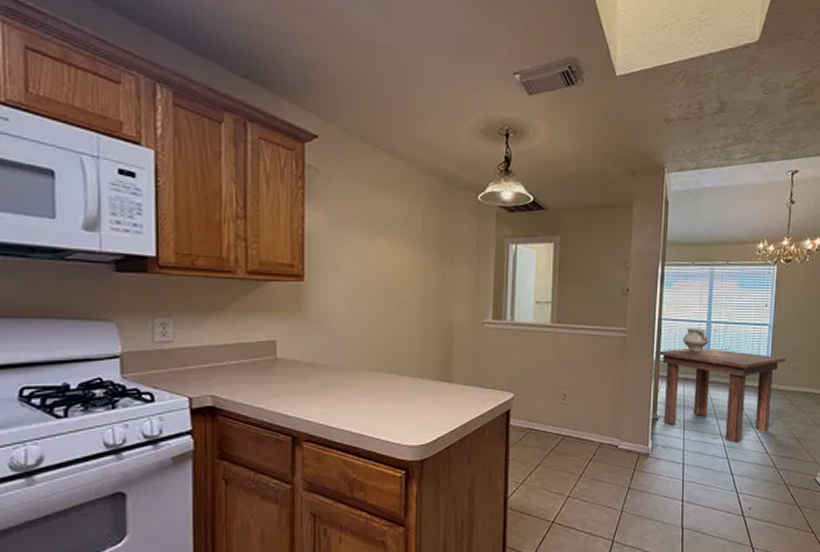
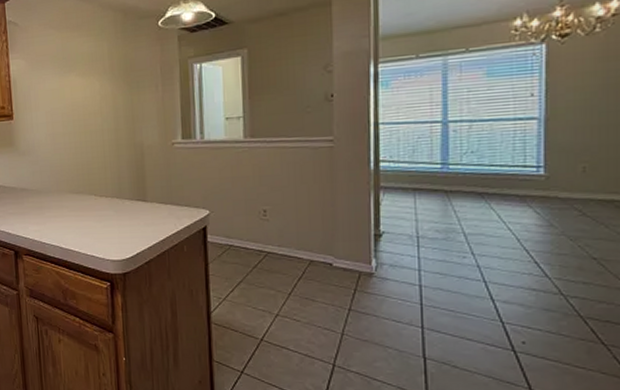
dining table: present [658,347,786,444] -> none [376,152,570,264]
ceramic pot: present [683,328,709,351] -> none [409,130,447,158]

